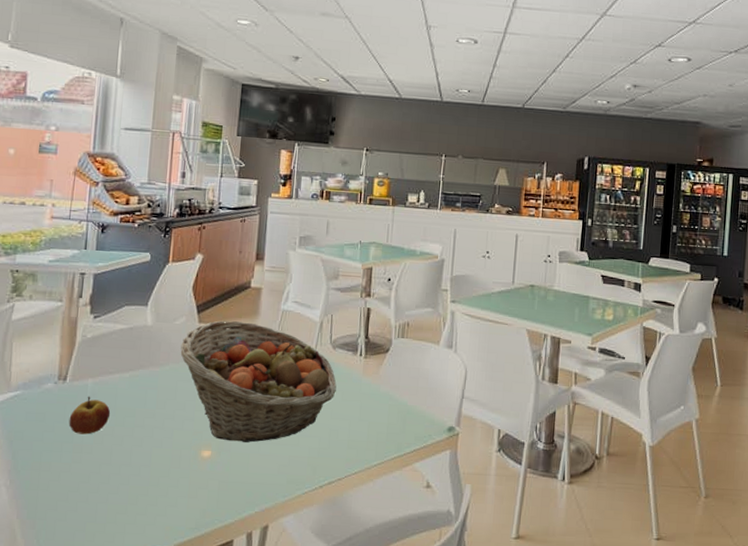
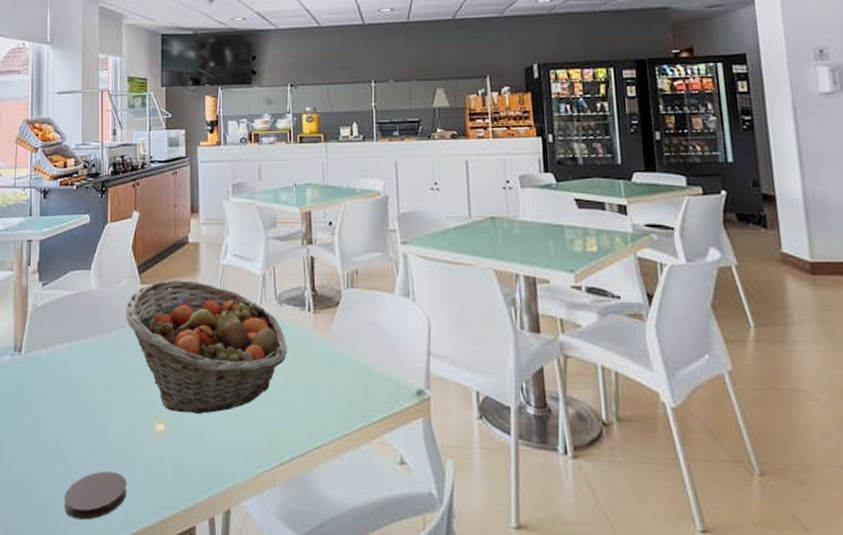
apple: present [69,396,111,435] -> none [26,367,64,409]
coaster: none [102,492,169,536] -> present [64,471,127,520]

